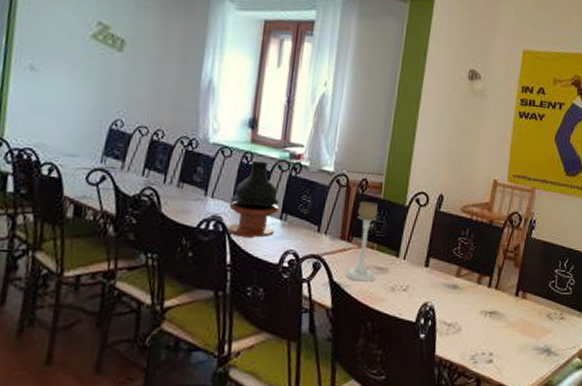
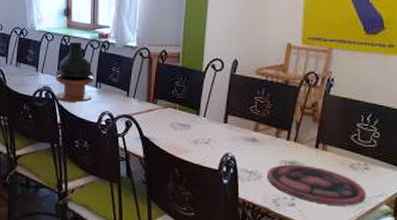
candle holder: present [344,202,379,282] -> none [152,70,179,136]
plate: none [466,314,561,360] -> present [266,164,366,206]

